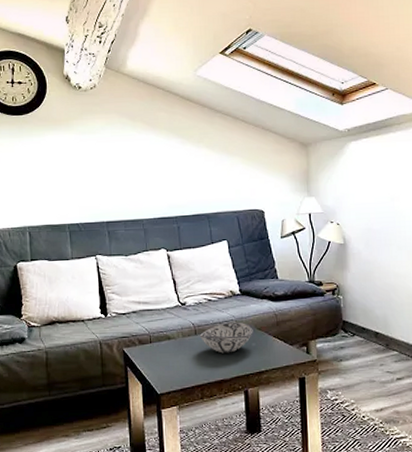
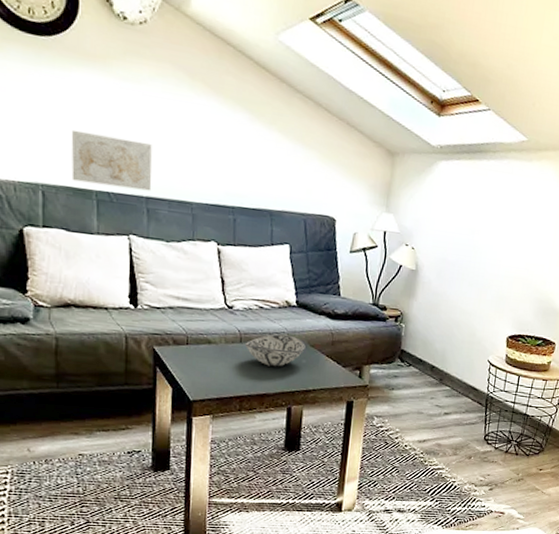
wall art: none [47,178,110,220] -> present [71,129,152,191]

